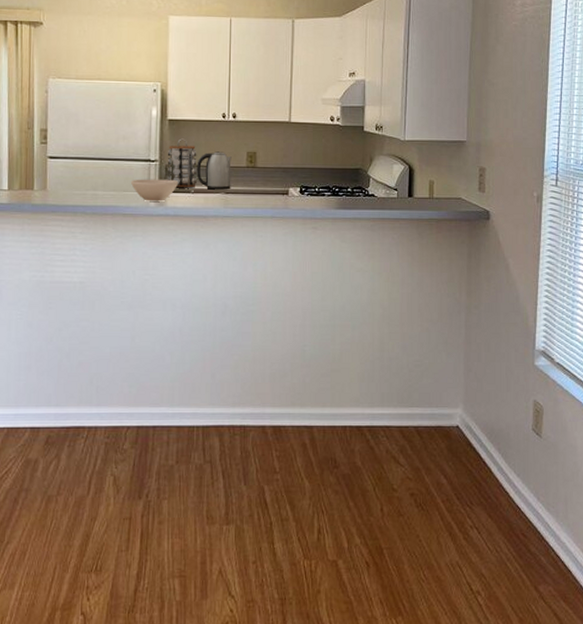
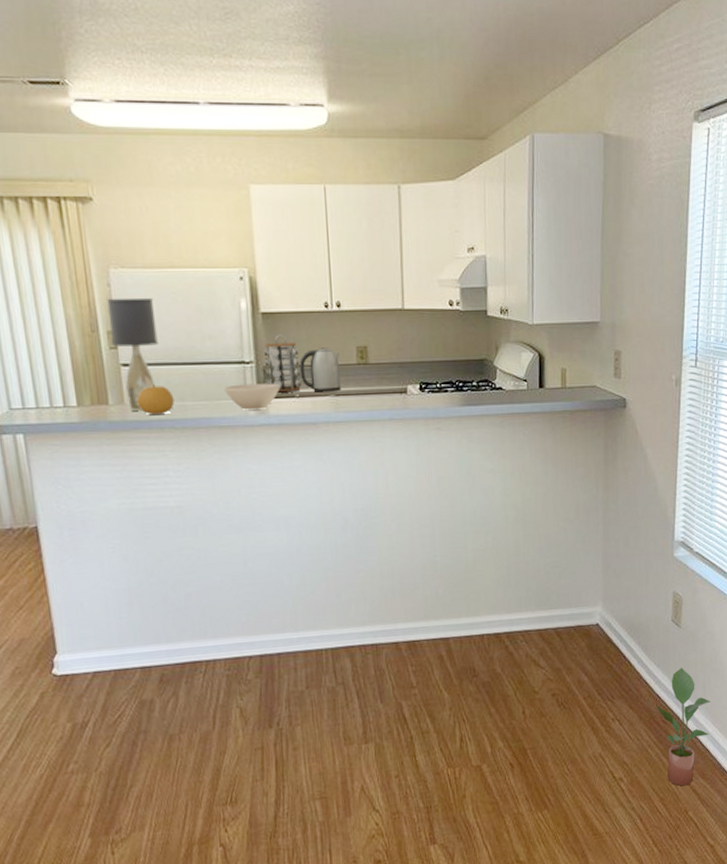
table lamp: none [42,102,81,198] -> present [107,297,158,412]
fruit: none [57,175,88,202] -> present [137,384,175,416]
potted plant: none [515,480,572,608] -> present [655,668,710,787]

